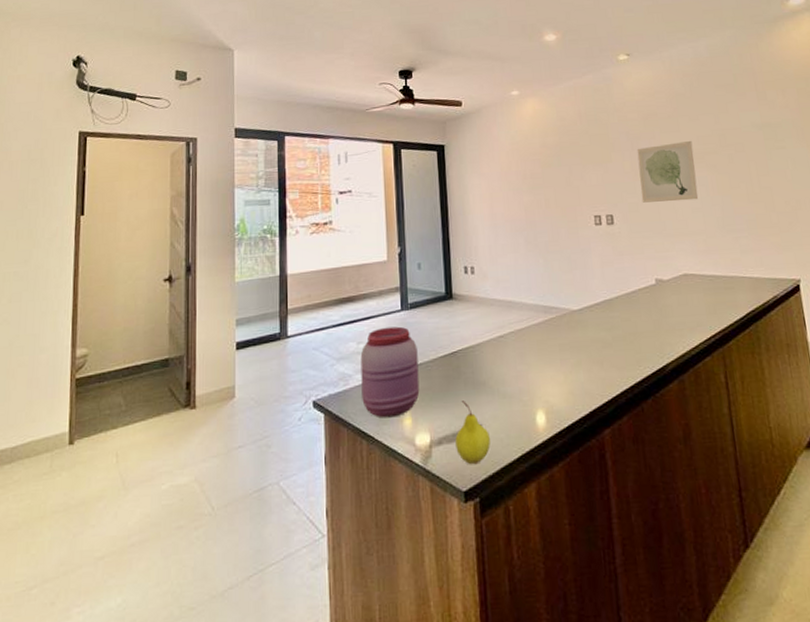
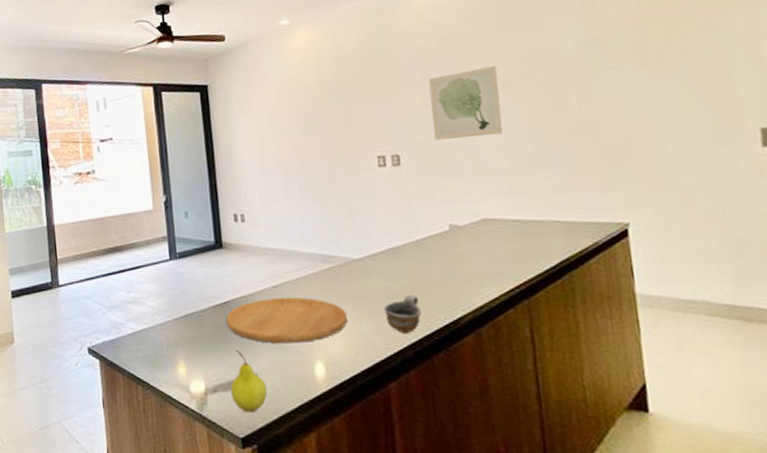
jar: present [360,326,420,418] -> none [131,276,193,366]
cutting board: none [453,346,567,393] -> present [226,297,348,344]
cup: none [599,343,632,382] -> present [383,294,421,334]

